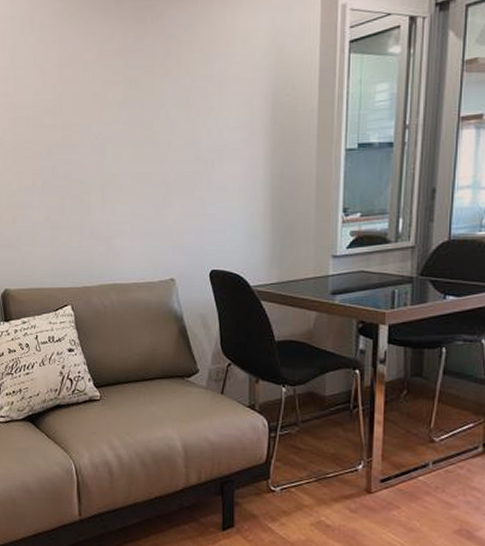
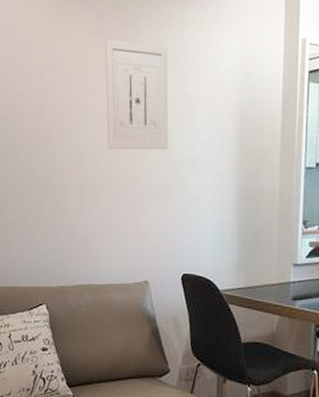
wall art: none [124,25,194,142] -> present [105,39,169,150]

